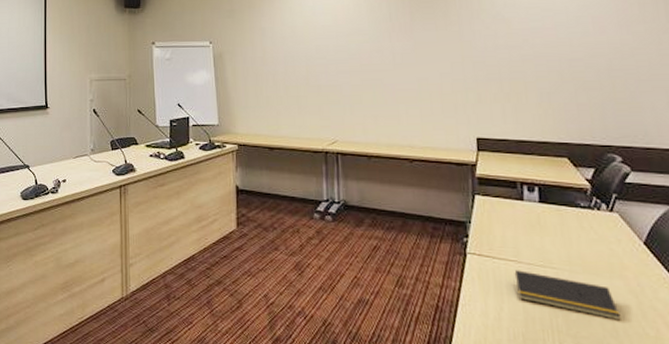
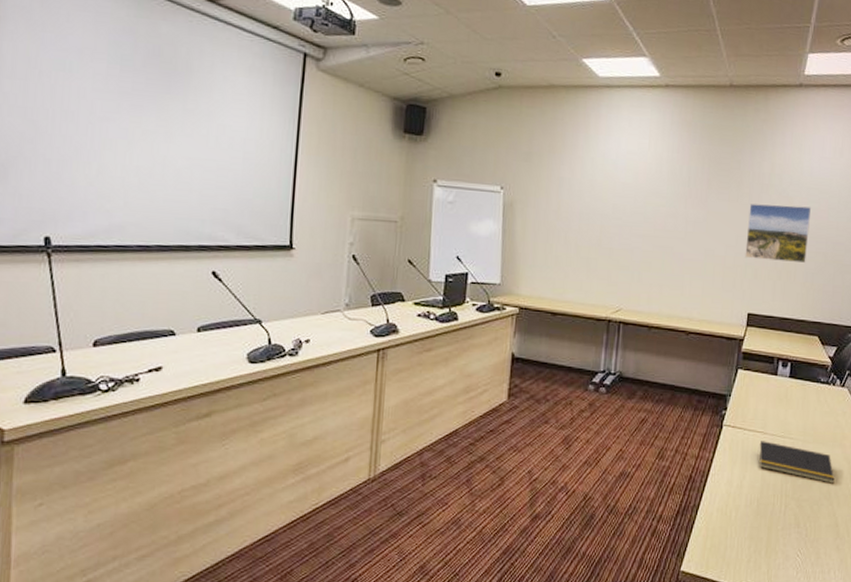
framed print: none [460,26,538,84] -> present [745,203,812,264]

